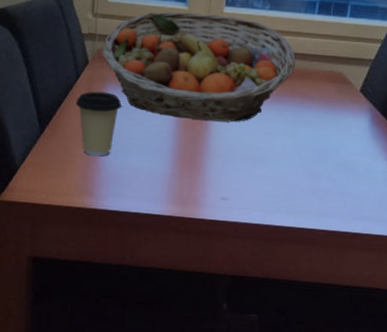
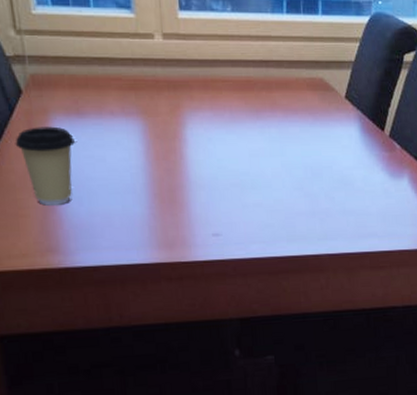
fruit basket: present [102,11,296,122] -> none [36,22,272,148]

